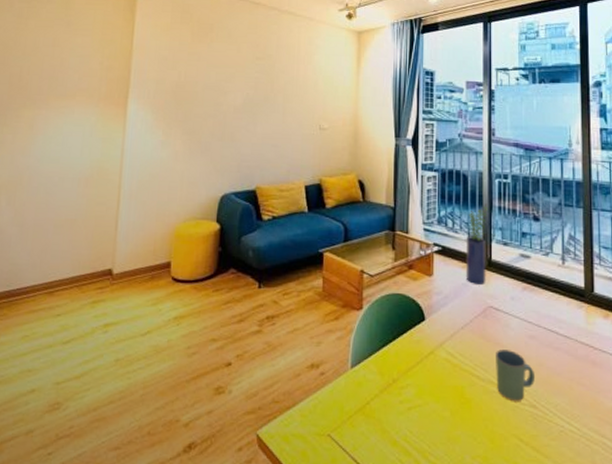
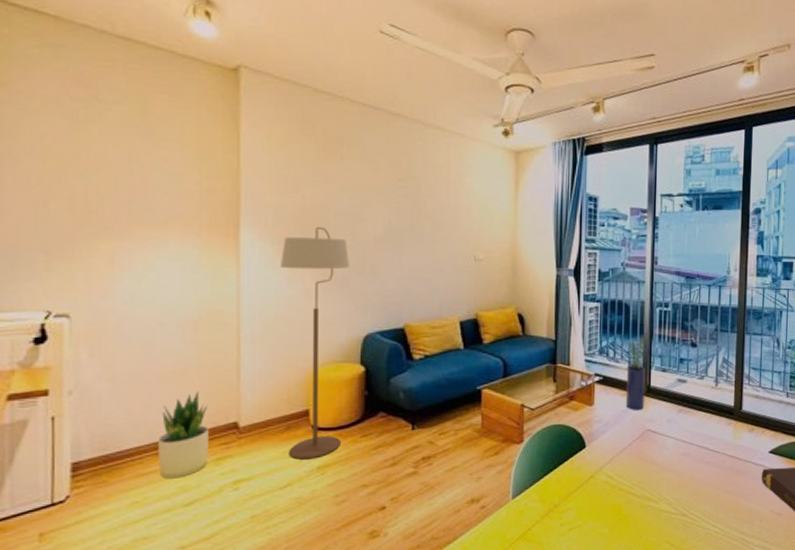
planter: none [47,239,89,317] -> present [159,391,209,479]
floor lamp: none [151,98,212,309] -> present [281,226,349,460]
mug: present [496,349,536,401] -> none [651,468,687,512]

